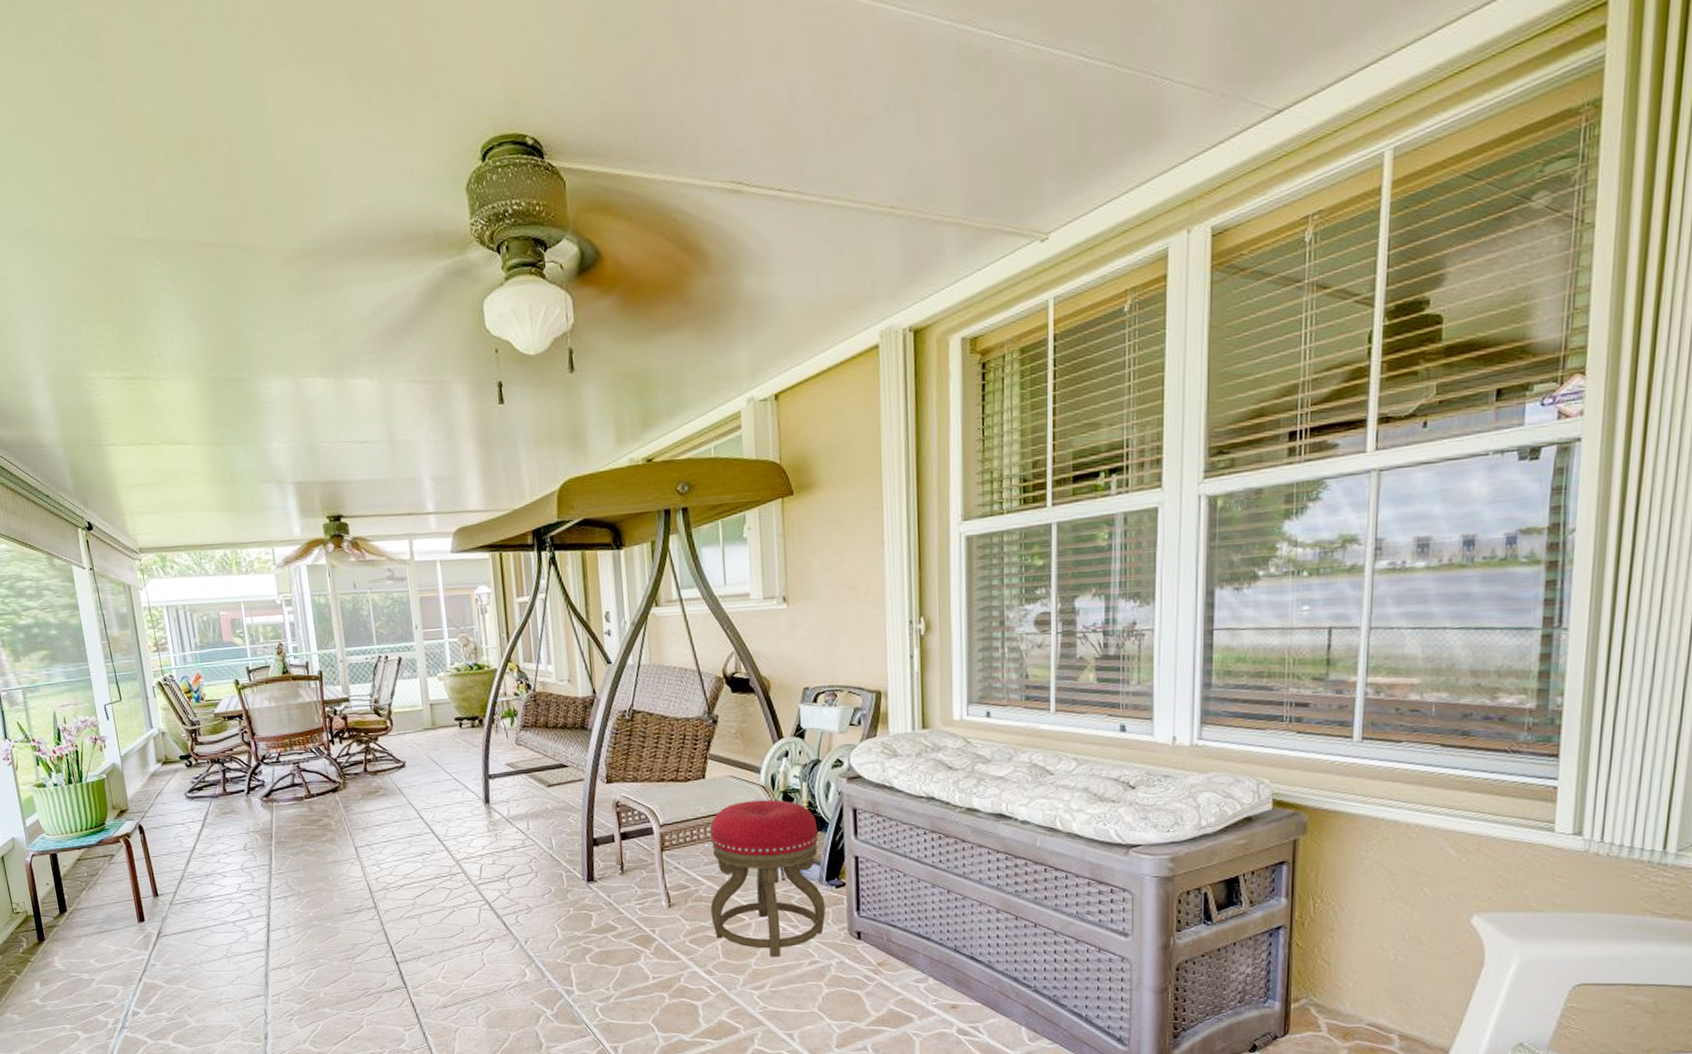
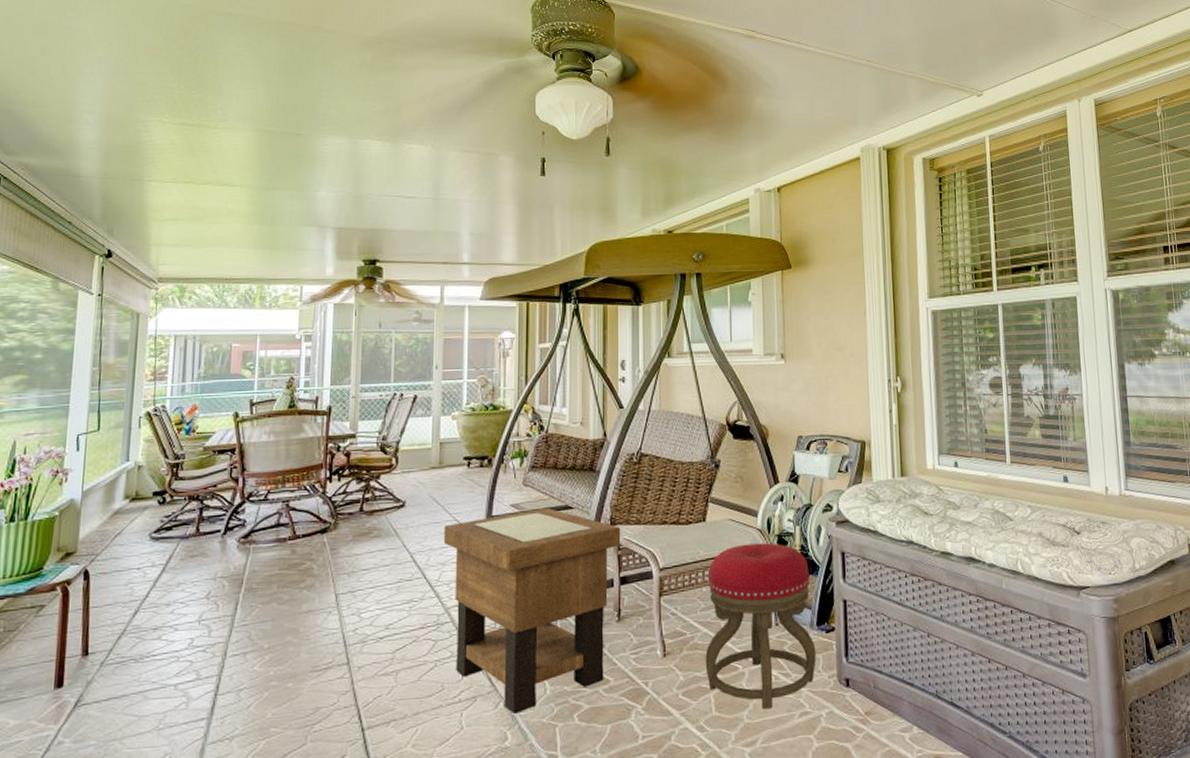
side table: none [444,766,619,955] -> present [443,507,621,715]

